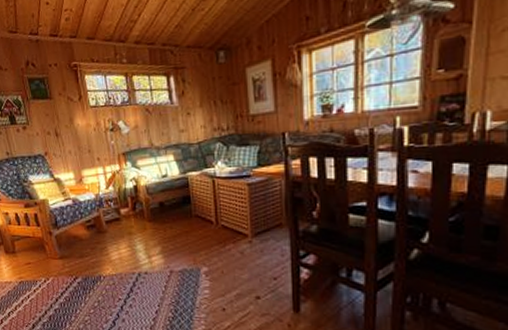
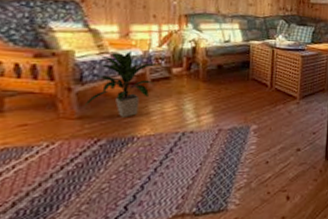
indoor plant: none [62,194,110,258] -> present [83,50,161,117]

